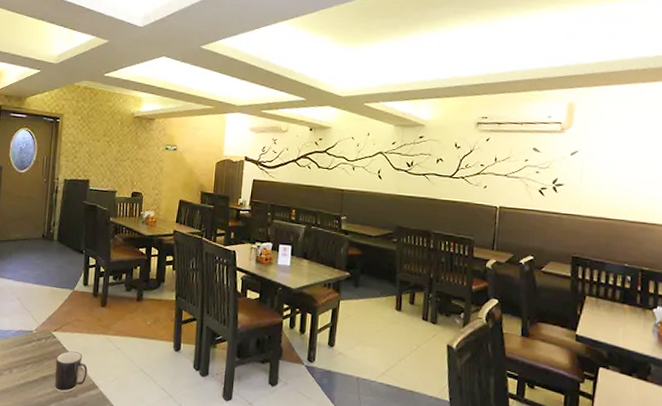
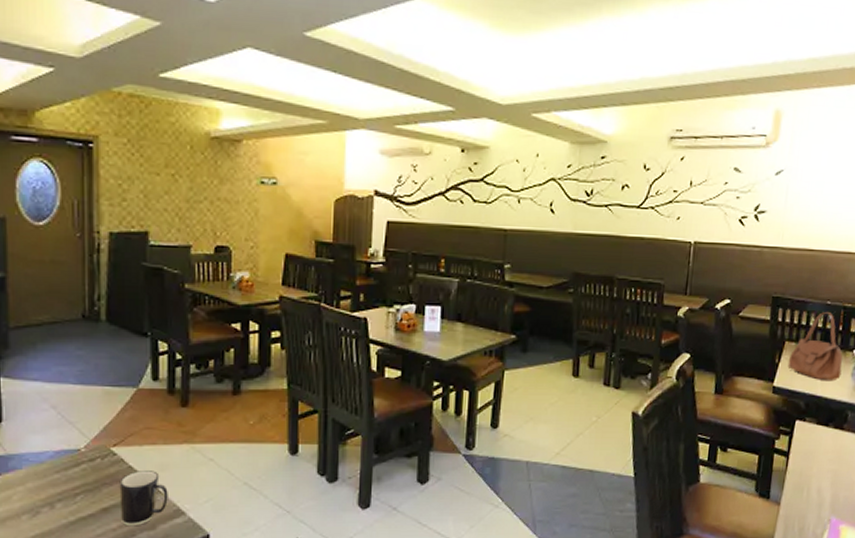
handbag: none [589,272,643,335] -> present [787,311,843,380]

